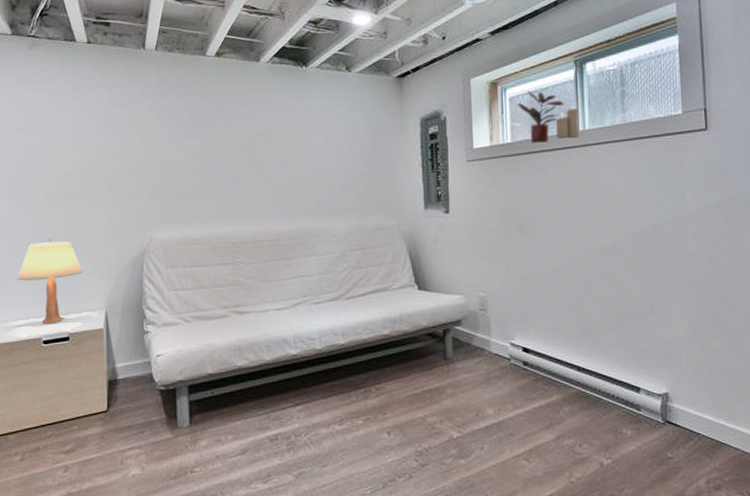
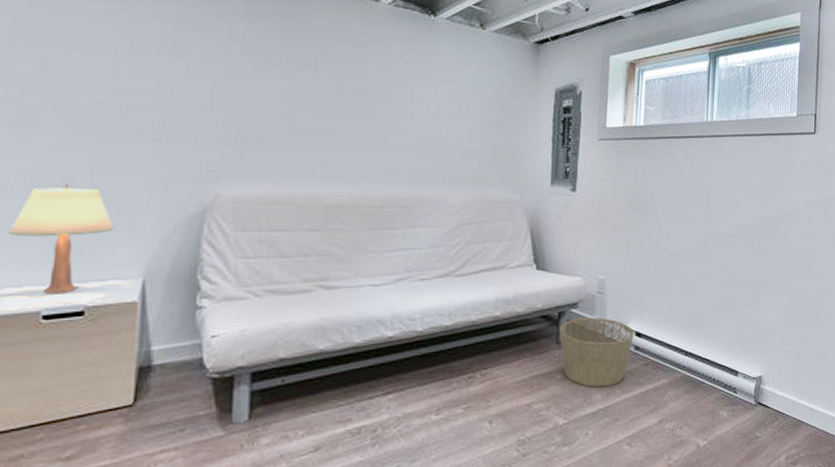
basket: none [446,333,522,402] -> present [560,317,635,388]
potted plant: present [517,91,564,143] -> none [653,76,696,129]
candle: present [556,105,580,139] -> none [686,96,709,129]

